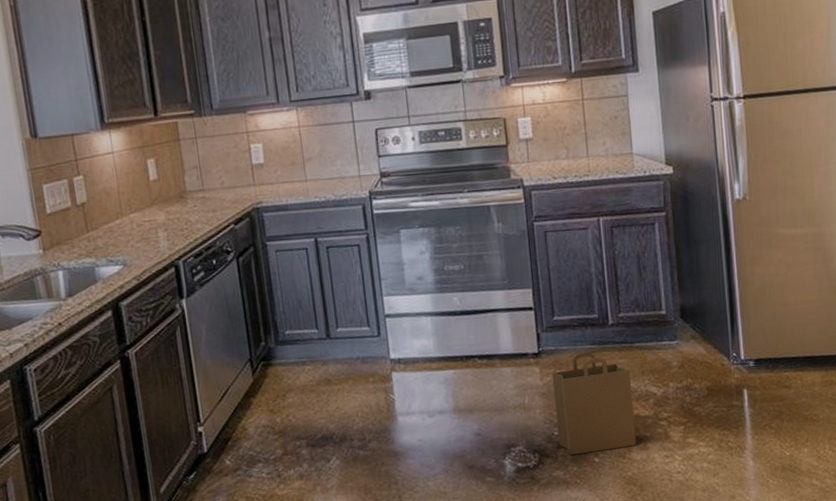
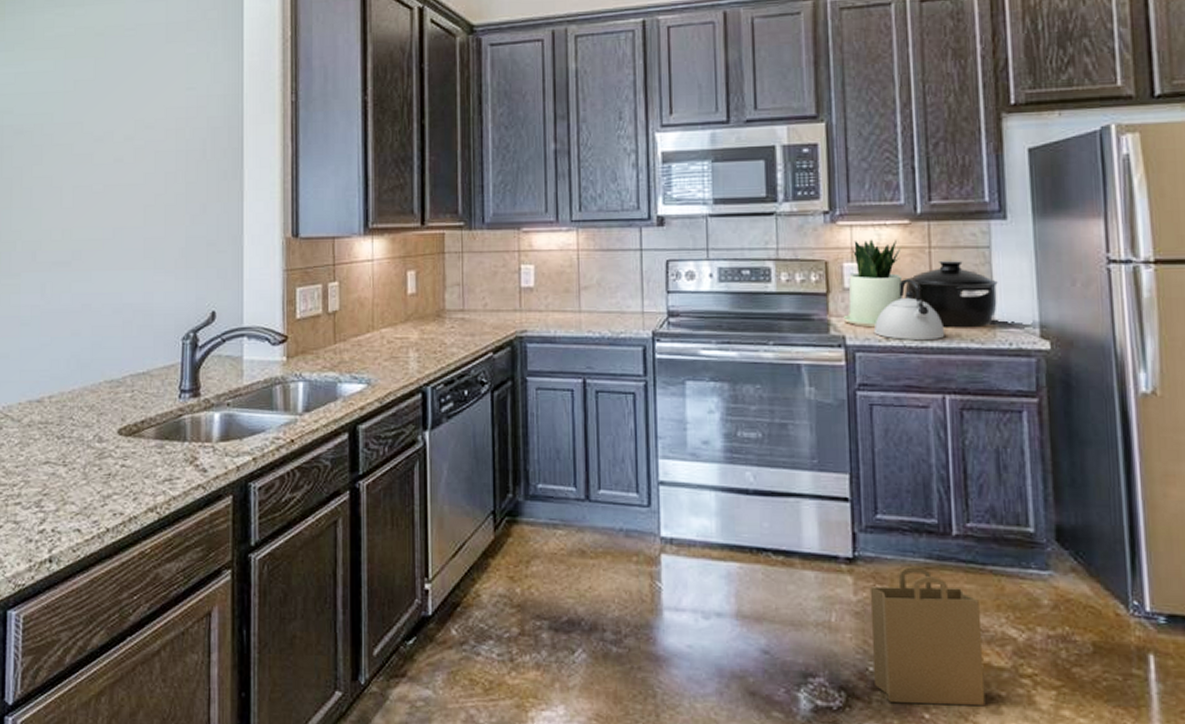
planter: none [520,96,564,170] -> present [843,239,903,328]
kettle: none [544,127,597,178] -> present [873,279,945,341]
saucepan: none [566,108,634,164] -> present [905,260,998,328]

